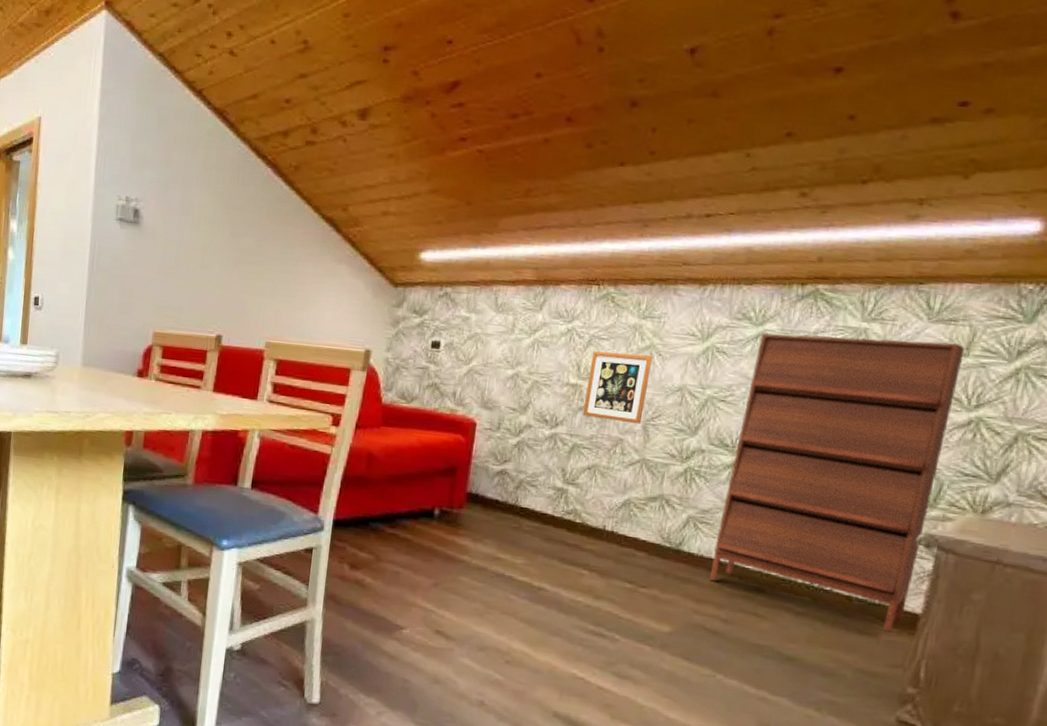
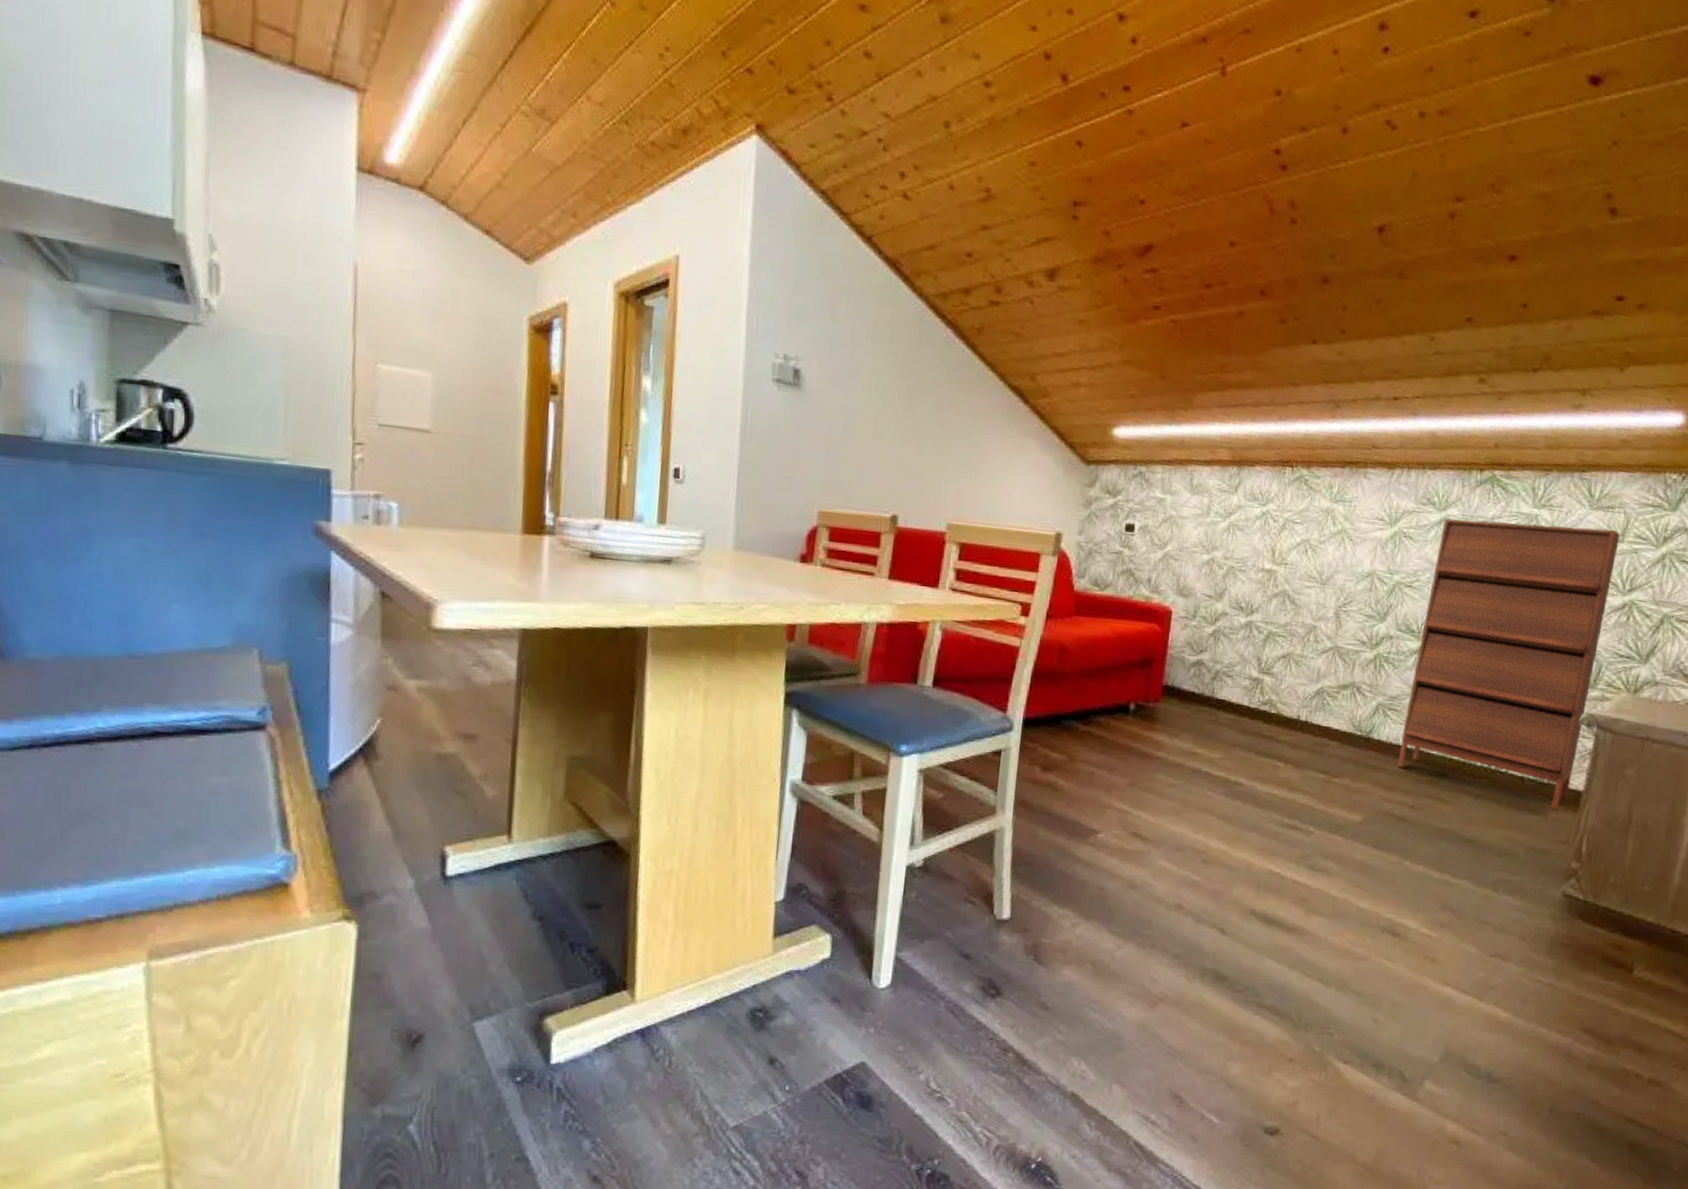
picture frame: present [582,351,653,424] -> none [1277,535,1344,611]

